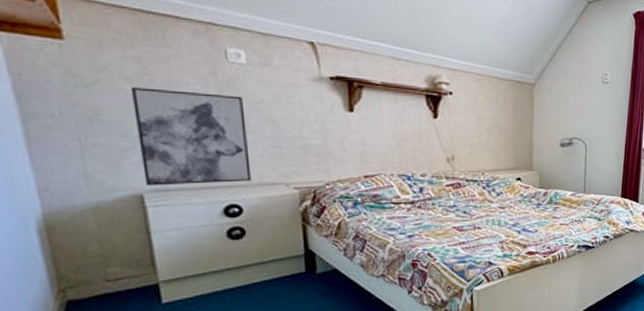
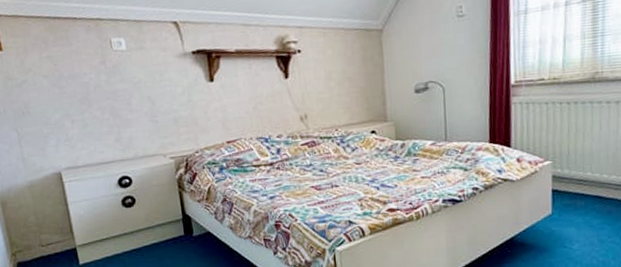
wall art: present [130,87,251,186] -> none [47,79,137,164]

